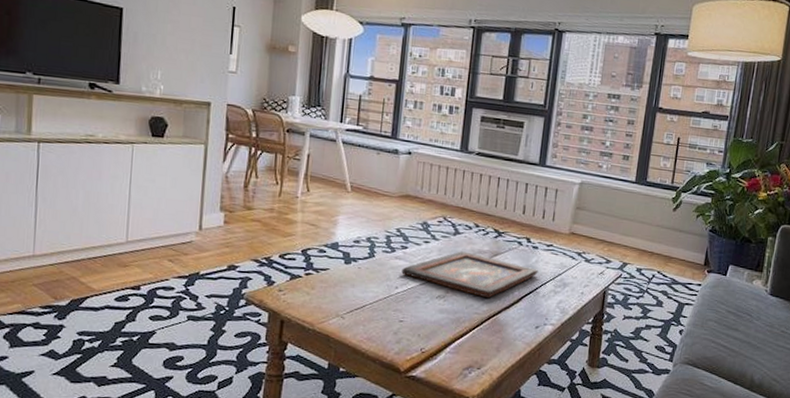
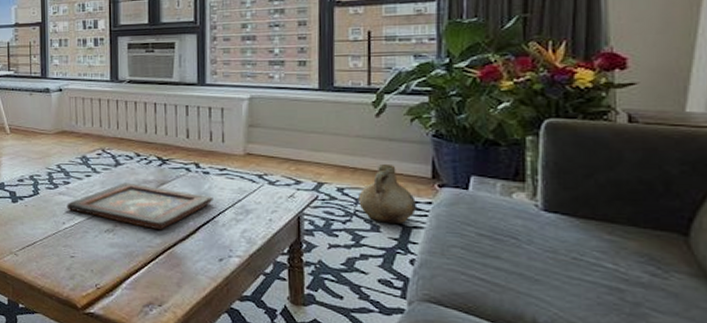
ceramic jug: none [651,250,691,301] -> present [358,163,416,225]

